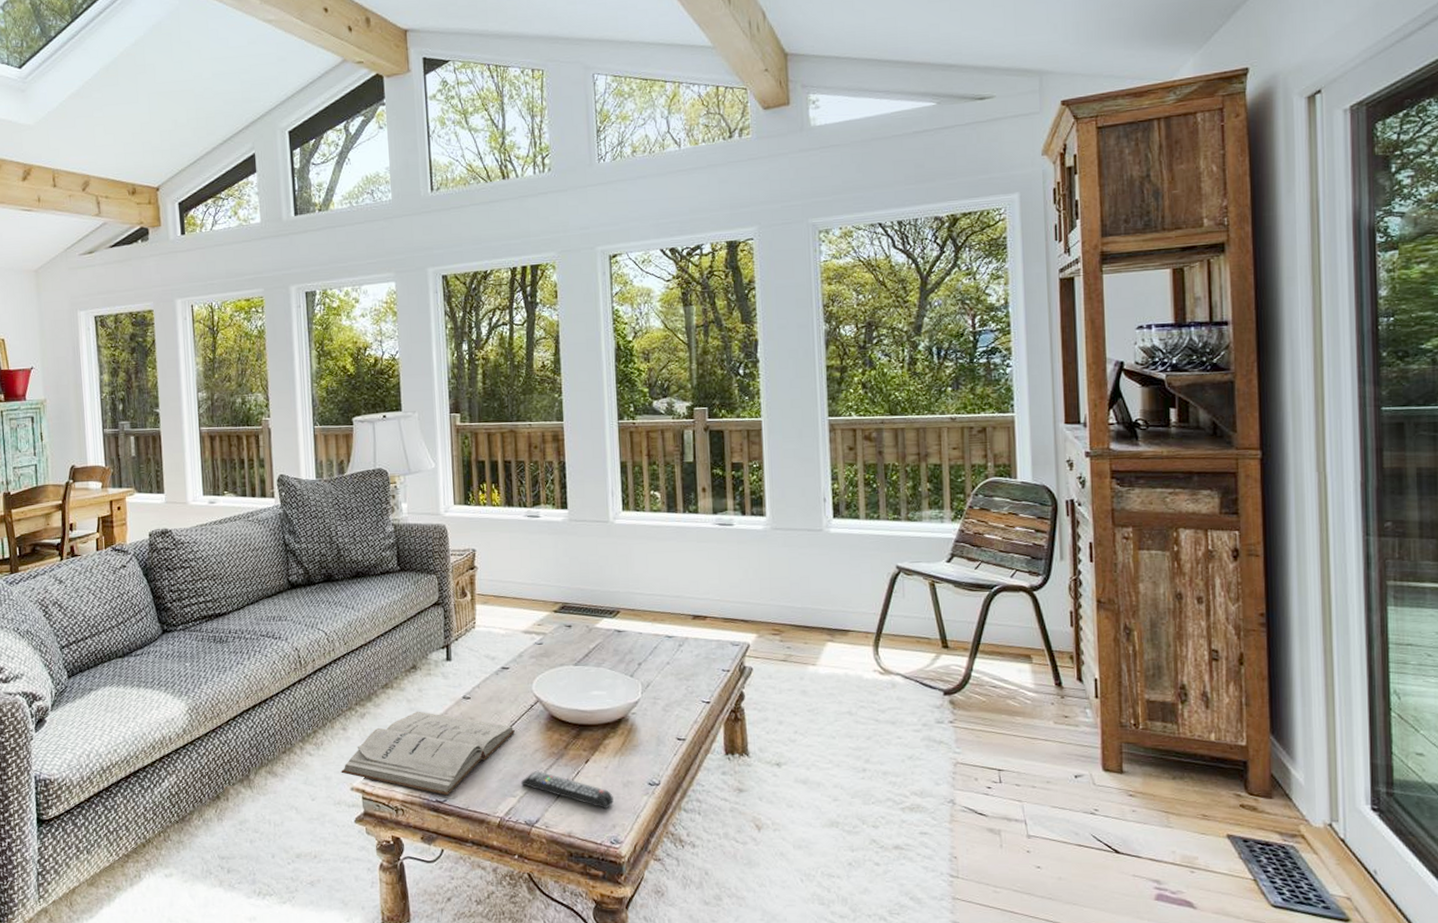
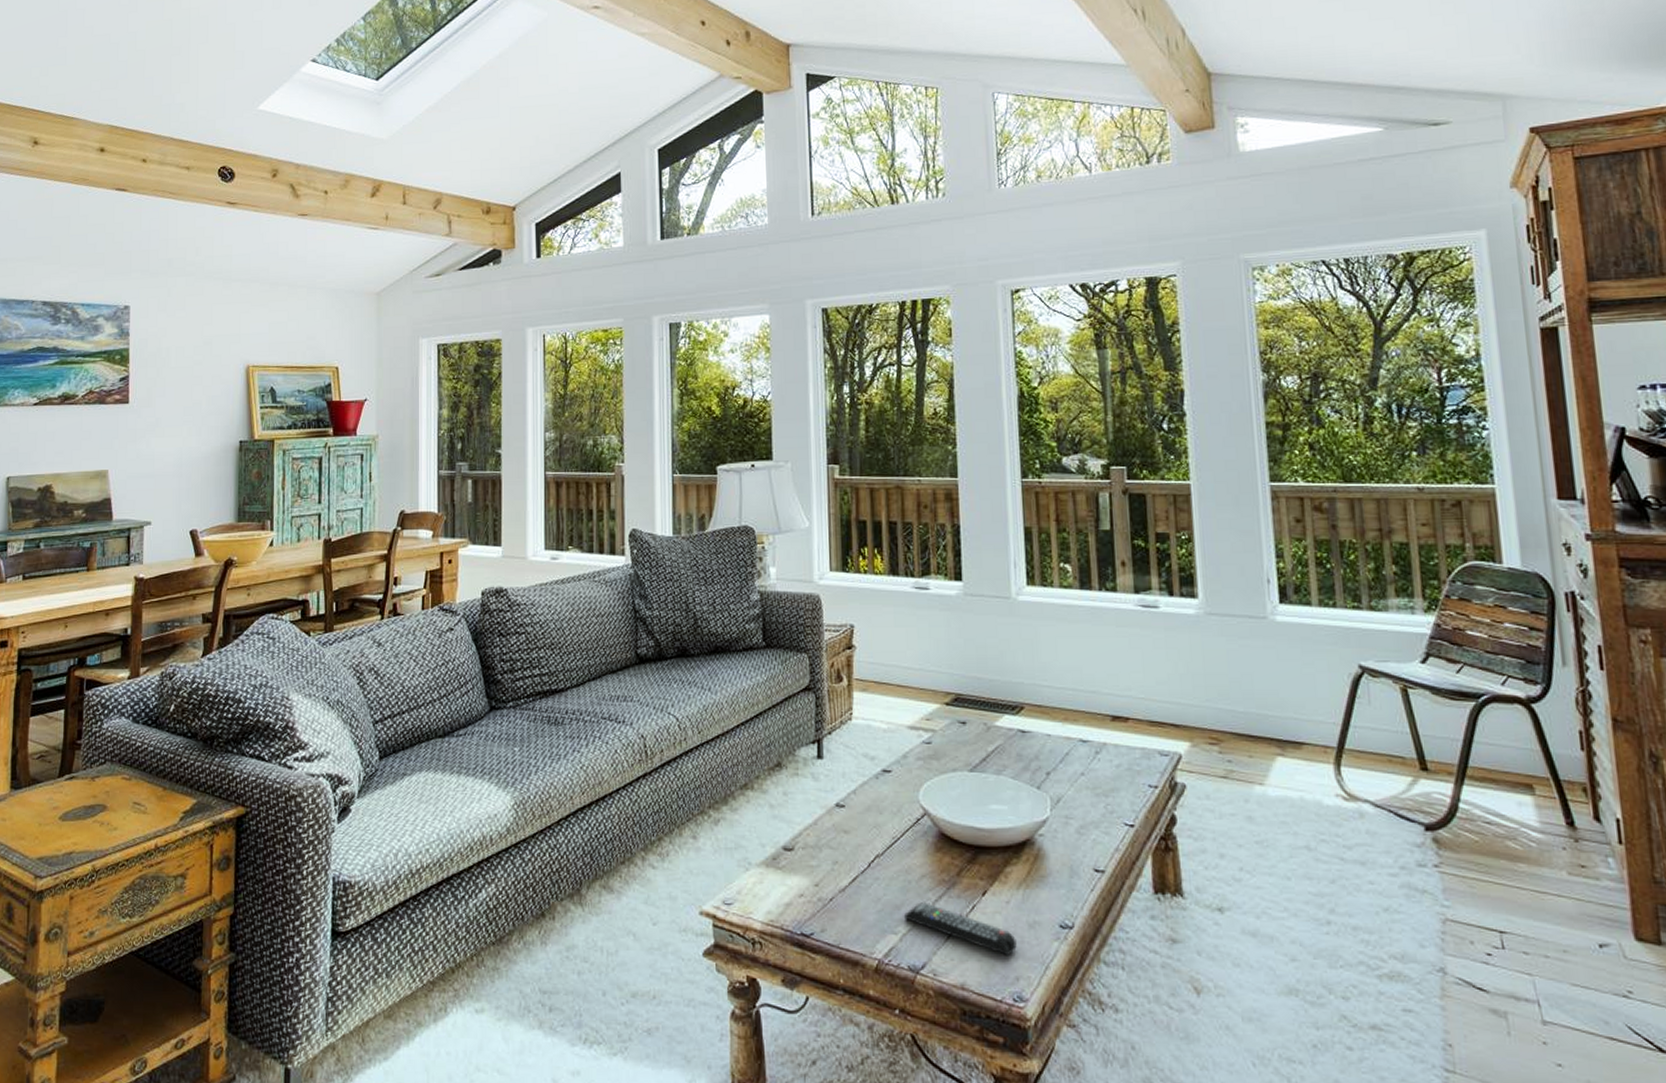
book: present [341,711,516,796] -> none [688,819,899,928]

